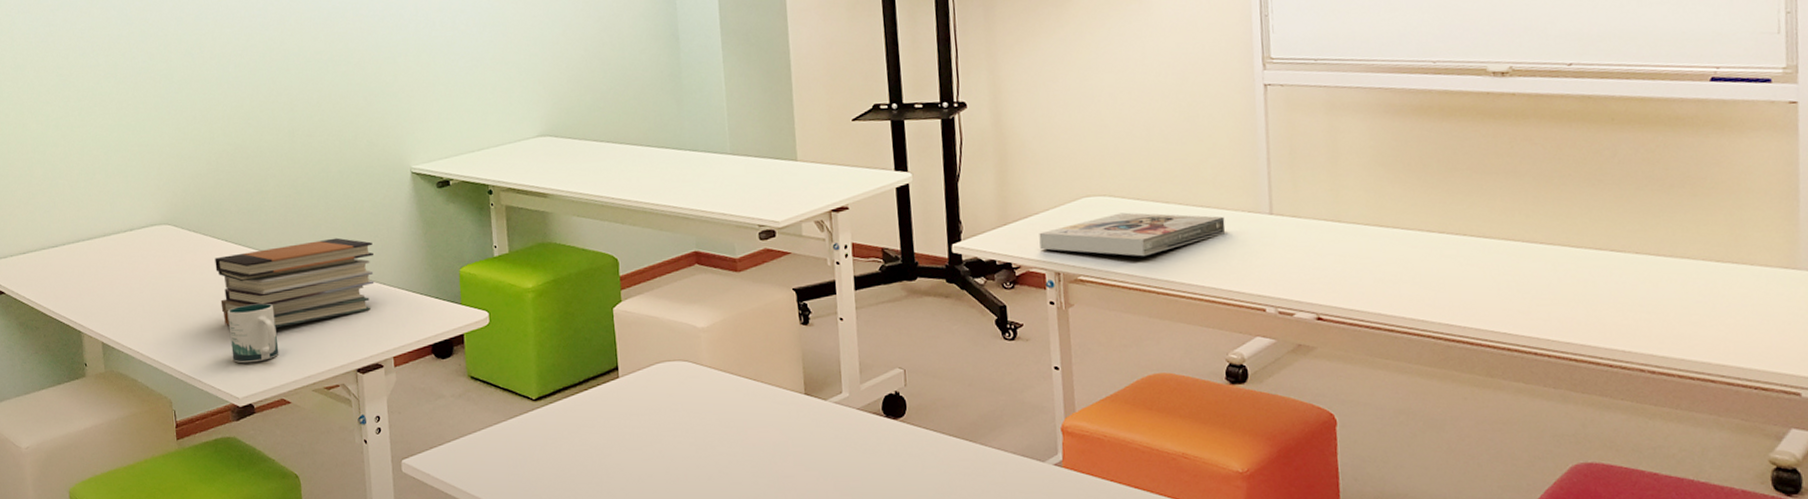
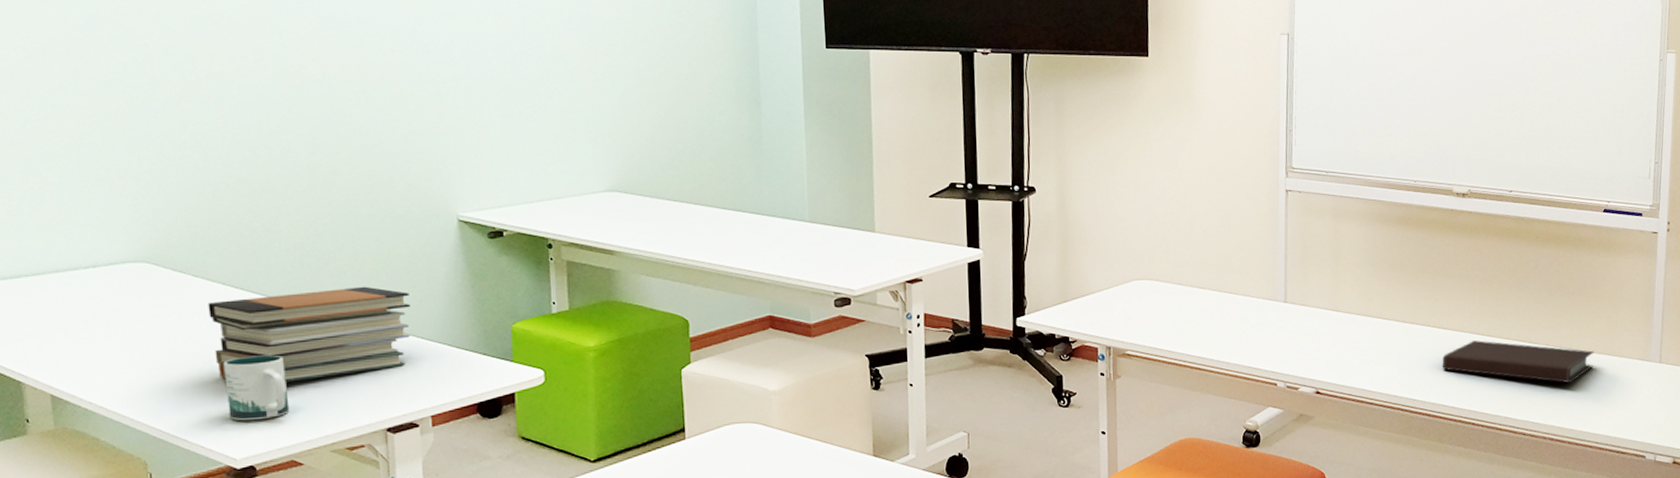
book: present [1039,212,1226,257] -> none [1094,295,1249,335]
notebook: none [1486,250,1711,301] -> present [1442,340,1595,384]

